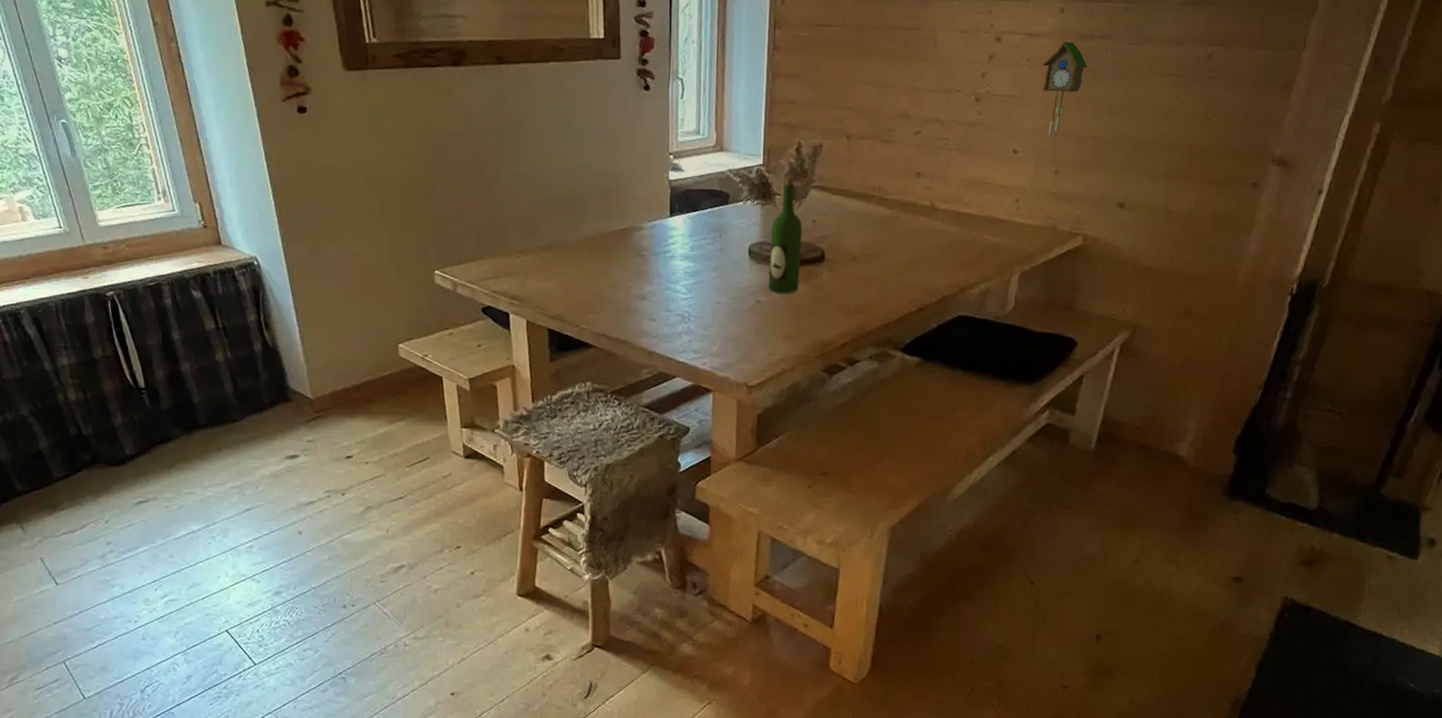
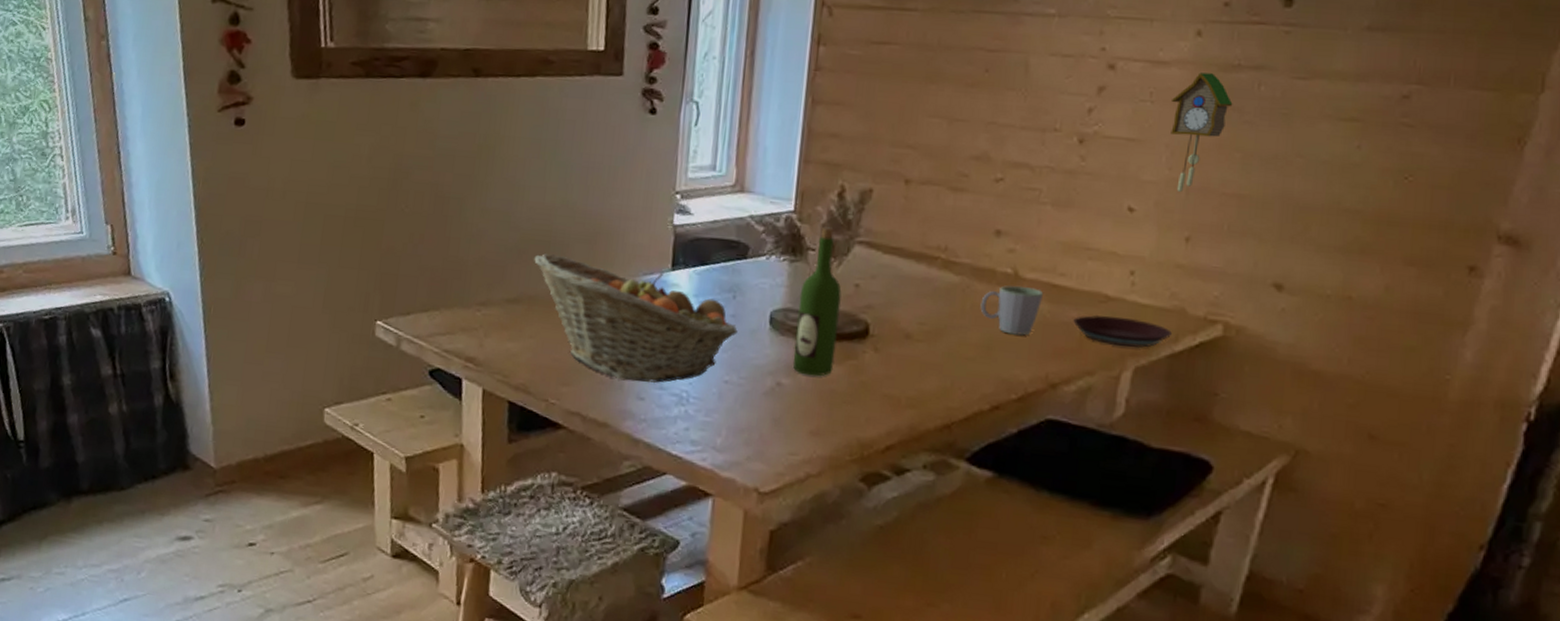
fruit basket: none [560,208,725,308] -> present [534,254,738,384]
mug: none [907,215,954,253] -> present [980,285,1044,336]
plate: none [975,234,1046,257] -> present [1073,314,1172,348]

